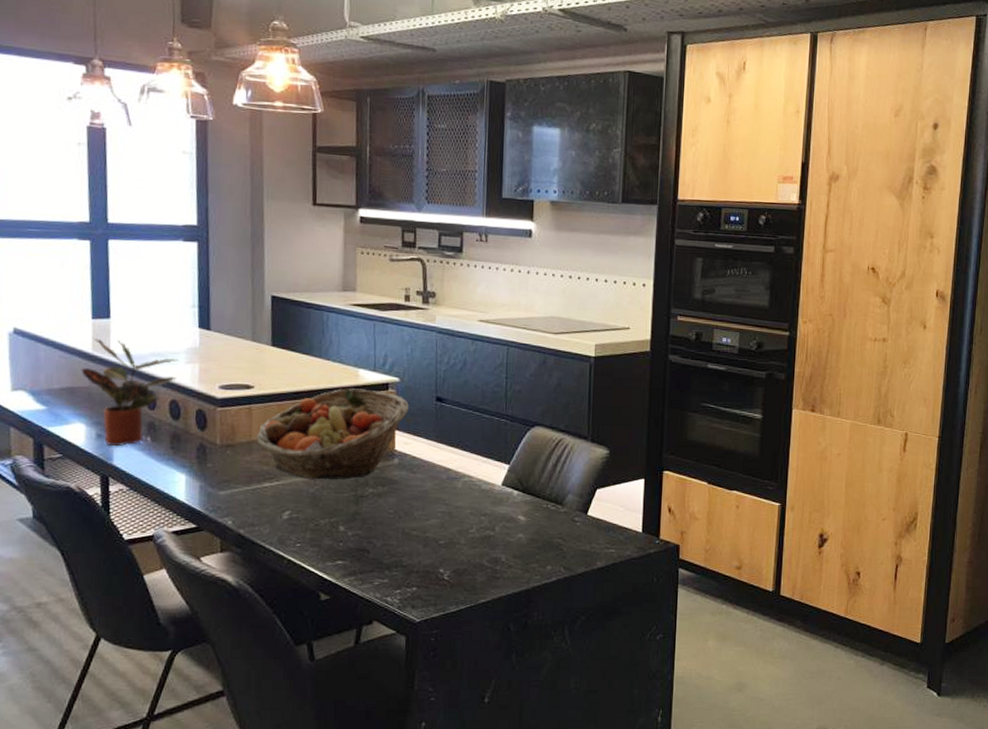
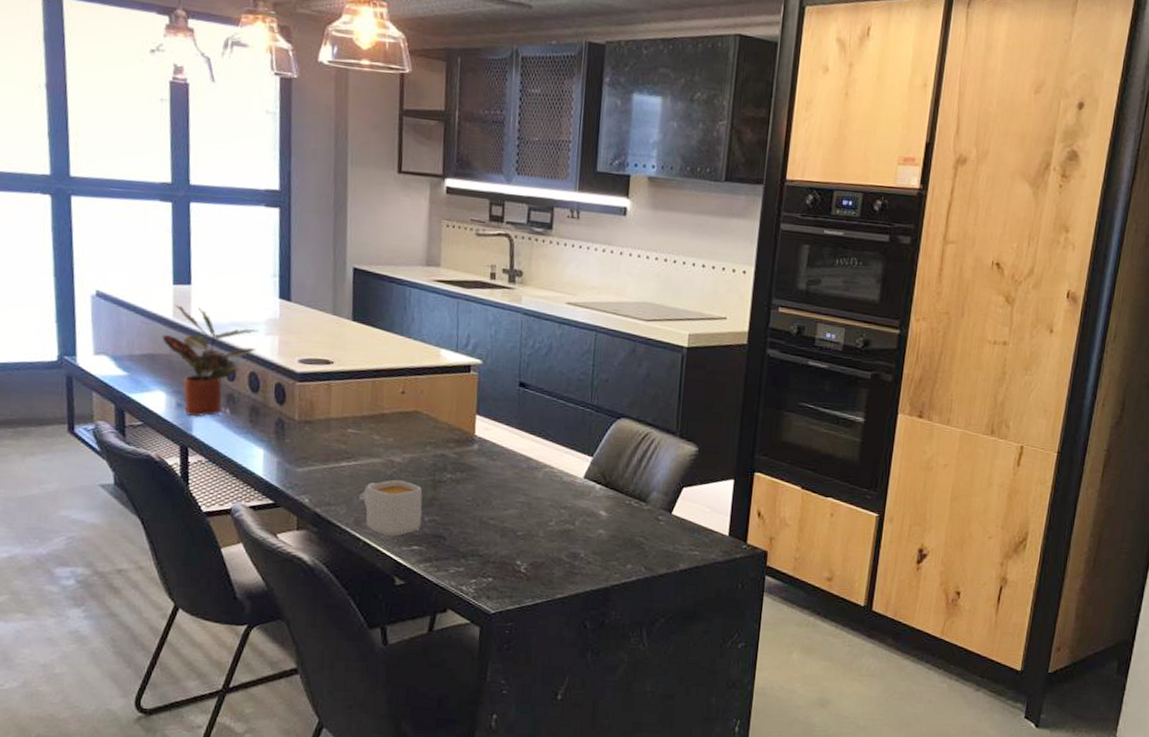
fruit basket: present [256,388,409,480] -> none [334,368,491,463]
mug: none [287,498,345,553] -> present [363,480,423,536]

